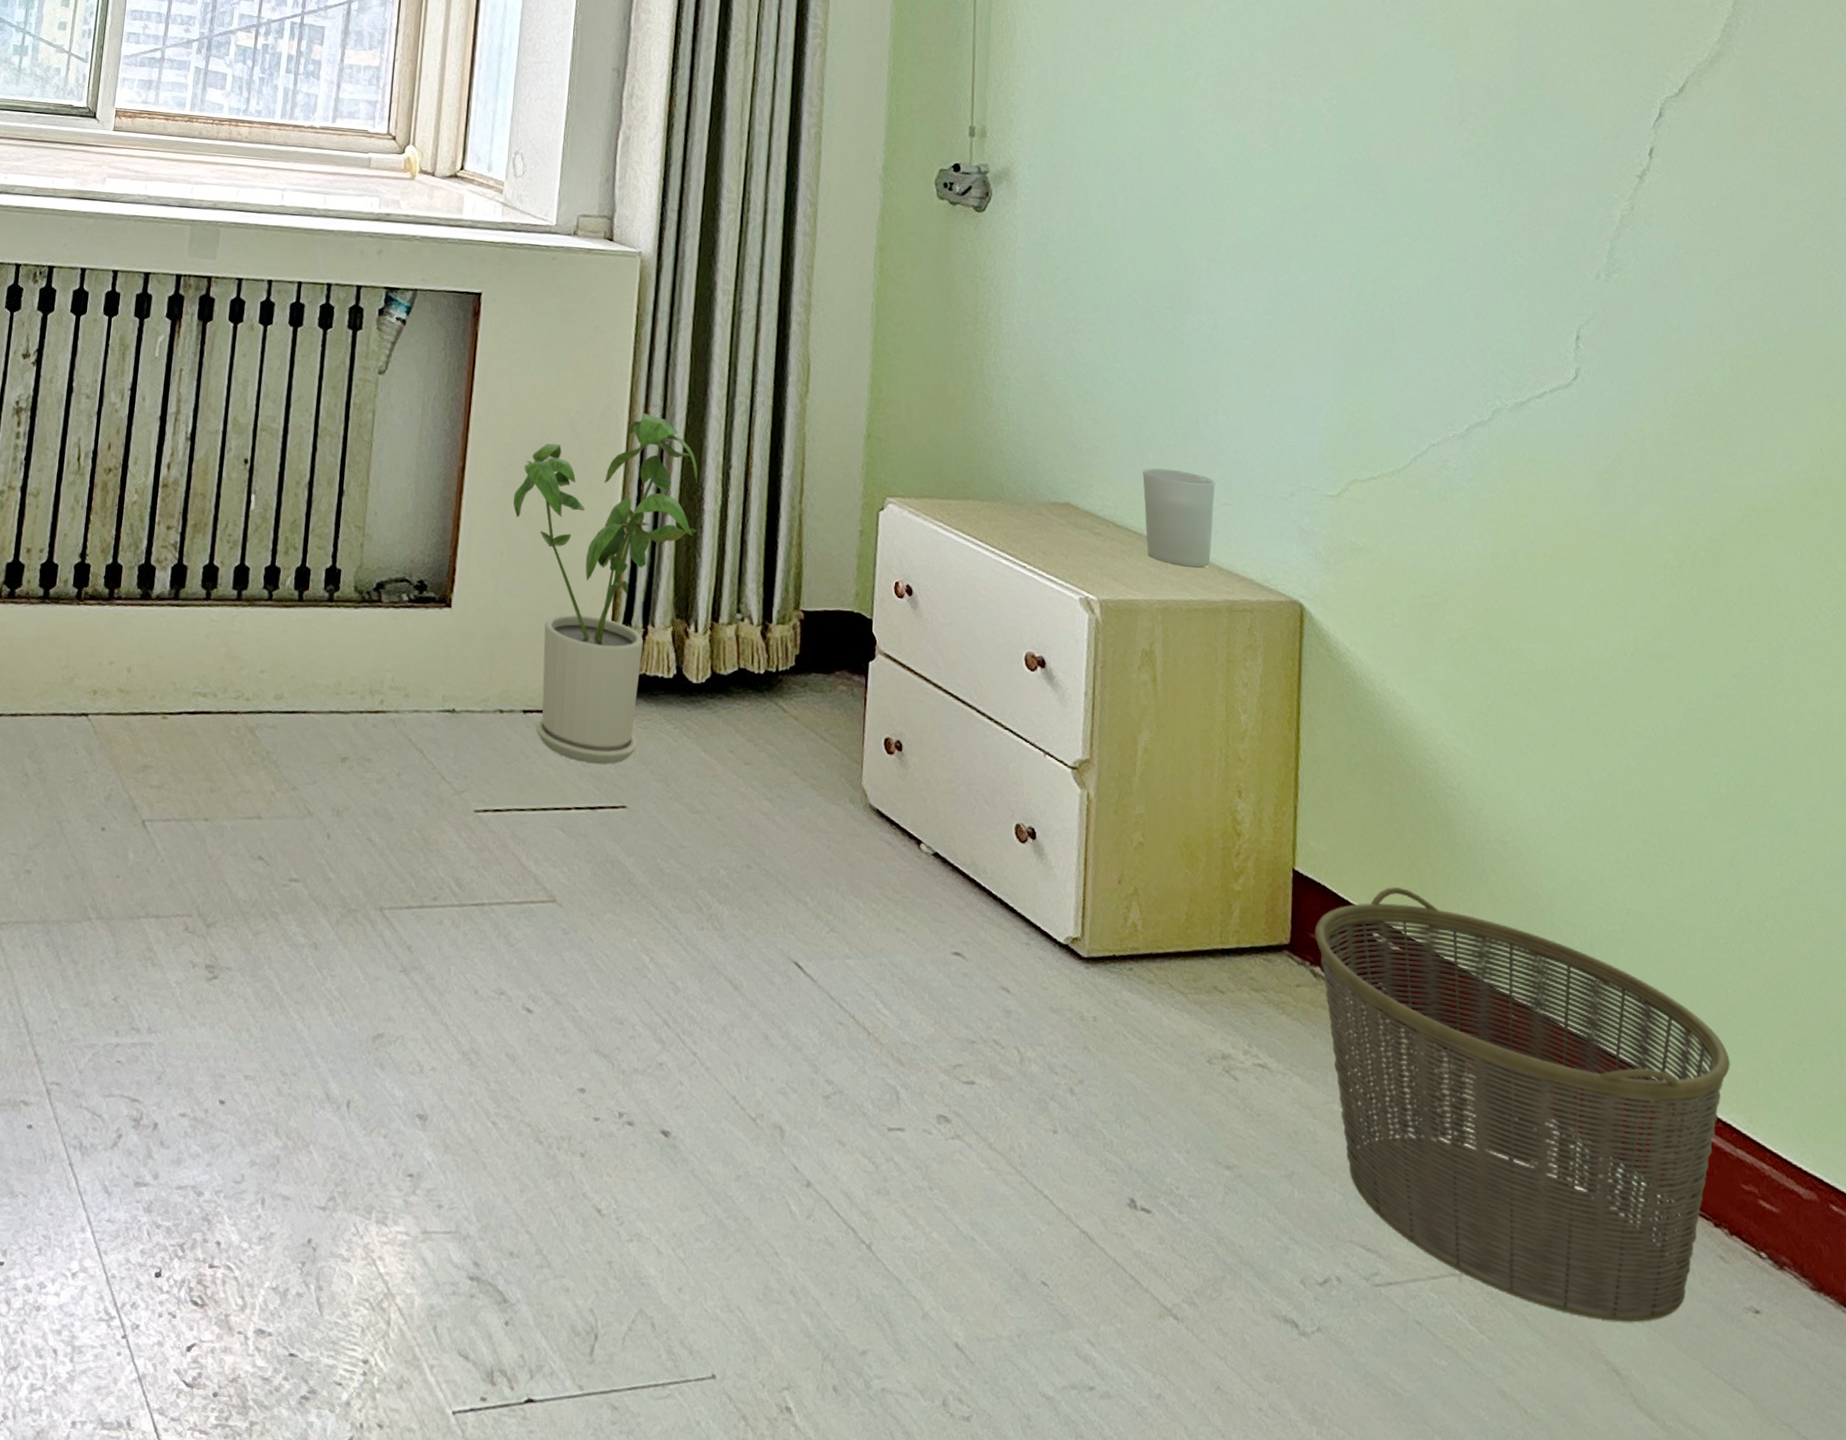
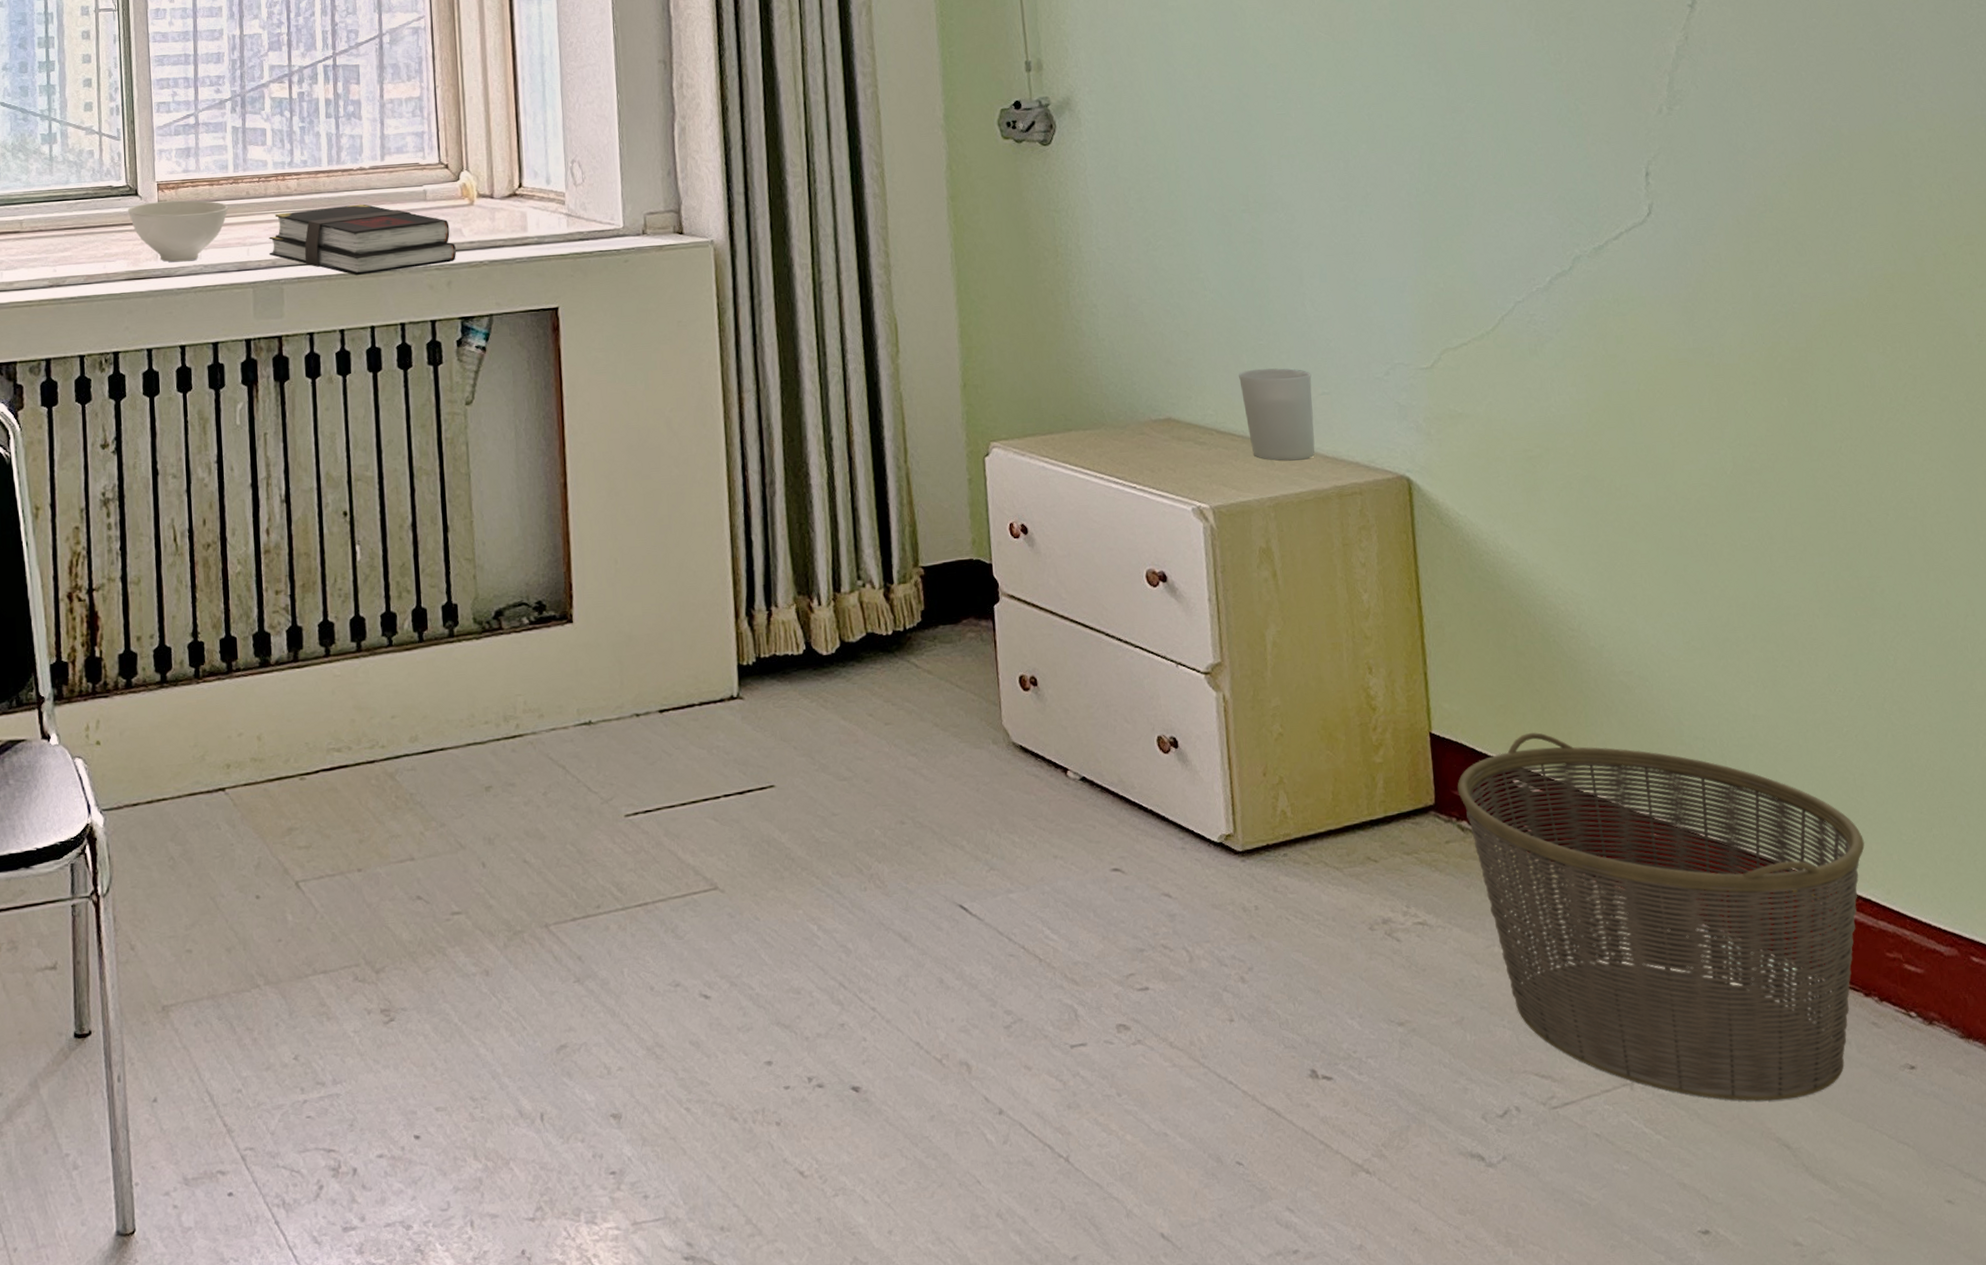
bowl: none [83,127,180,190] -> present [127,200,229,262]
book: none [211,157,391,232] -> present [269,203,456,276]
house plant: present [513,413,698,764] -> none [620,400,808,750]

